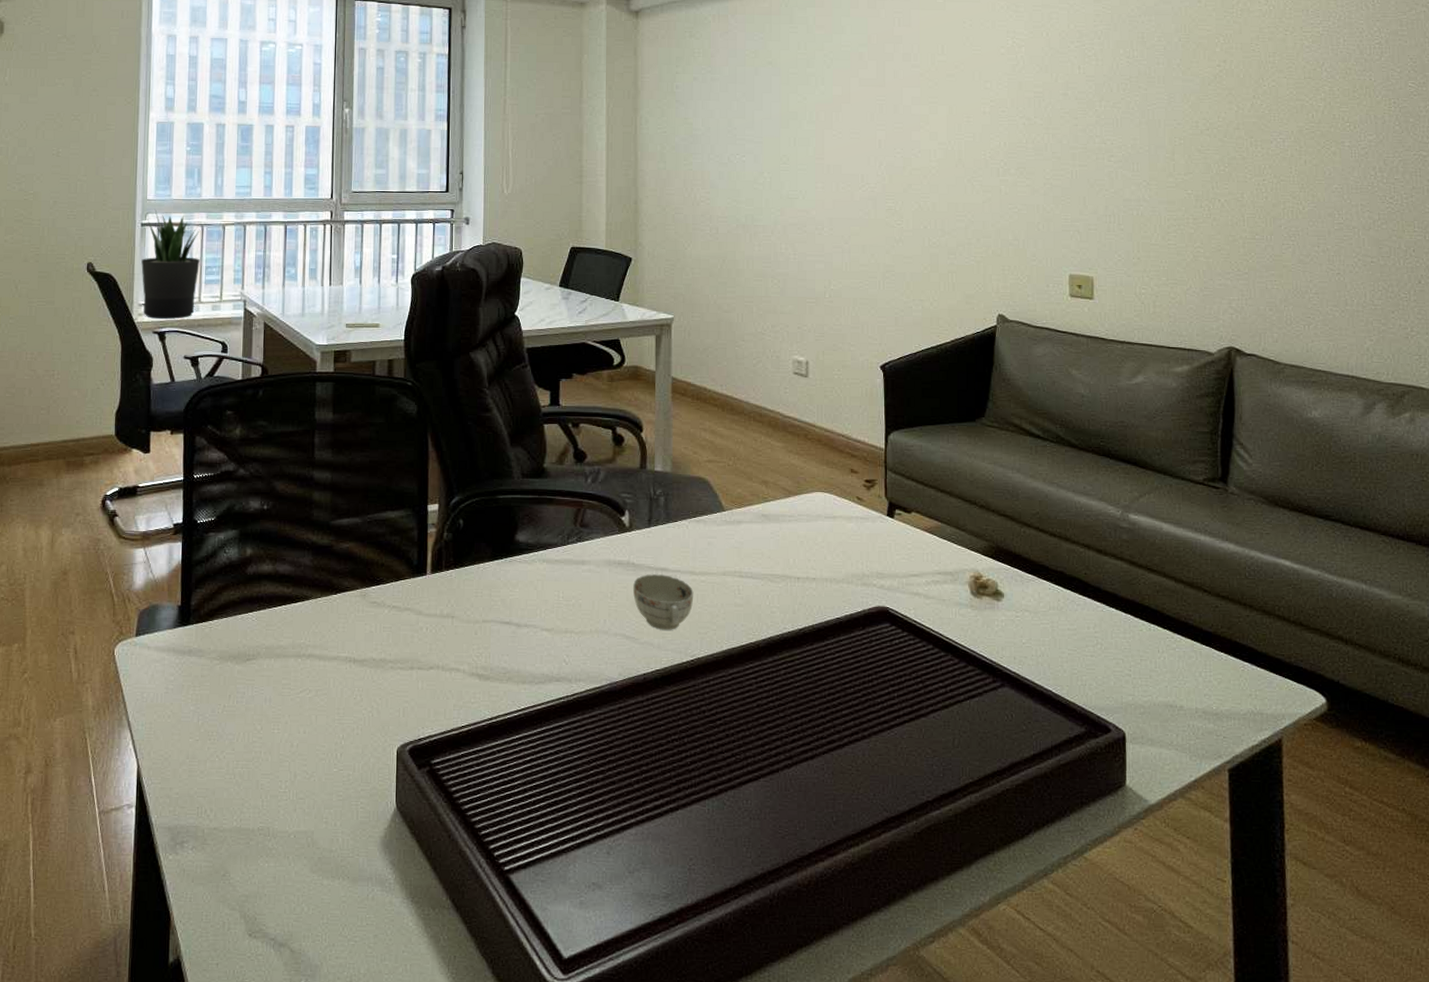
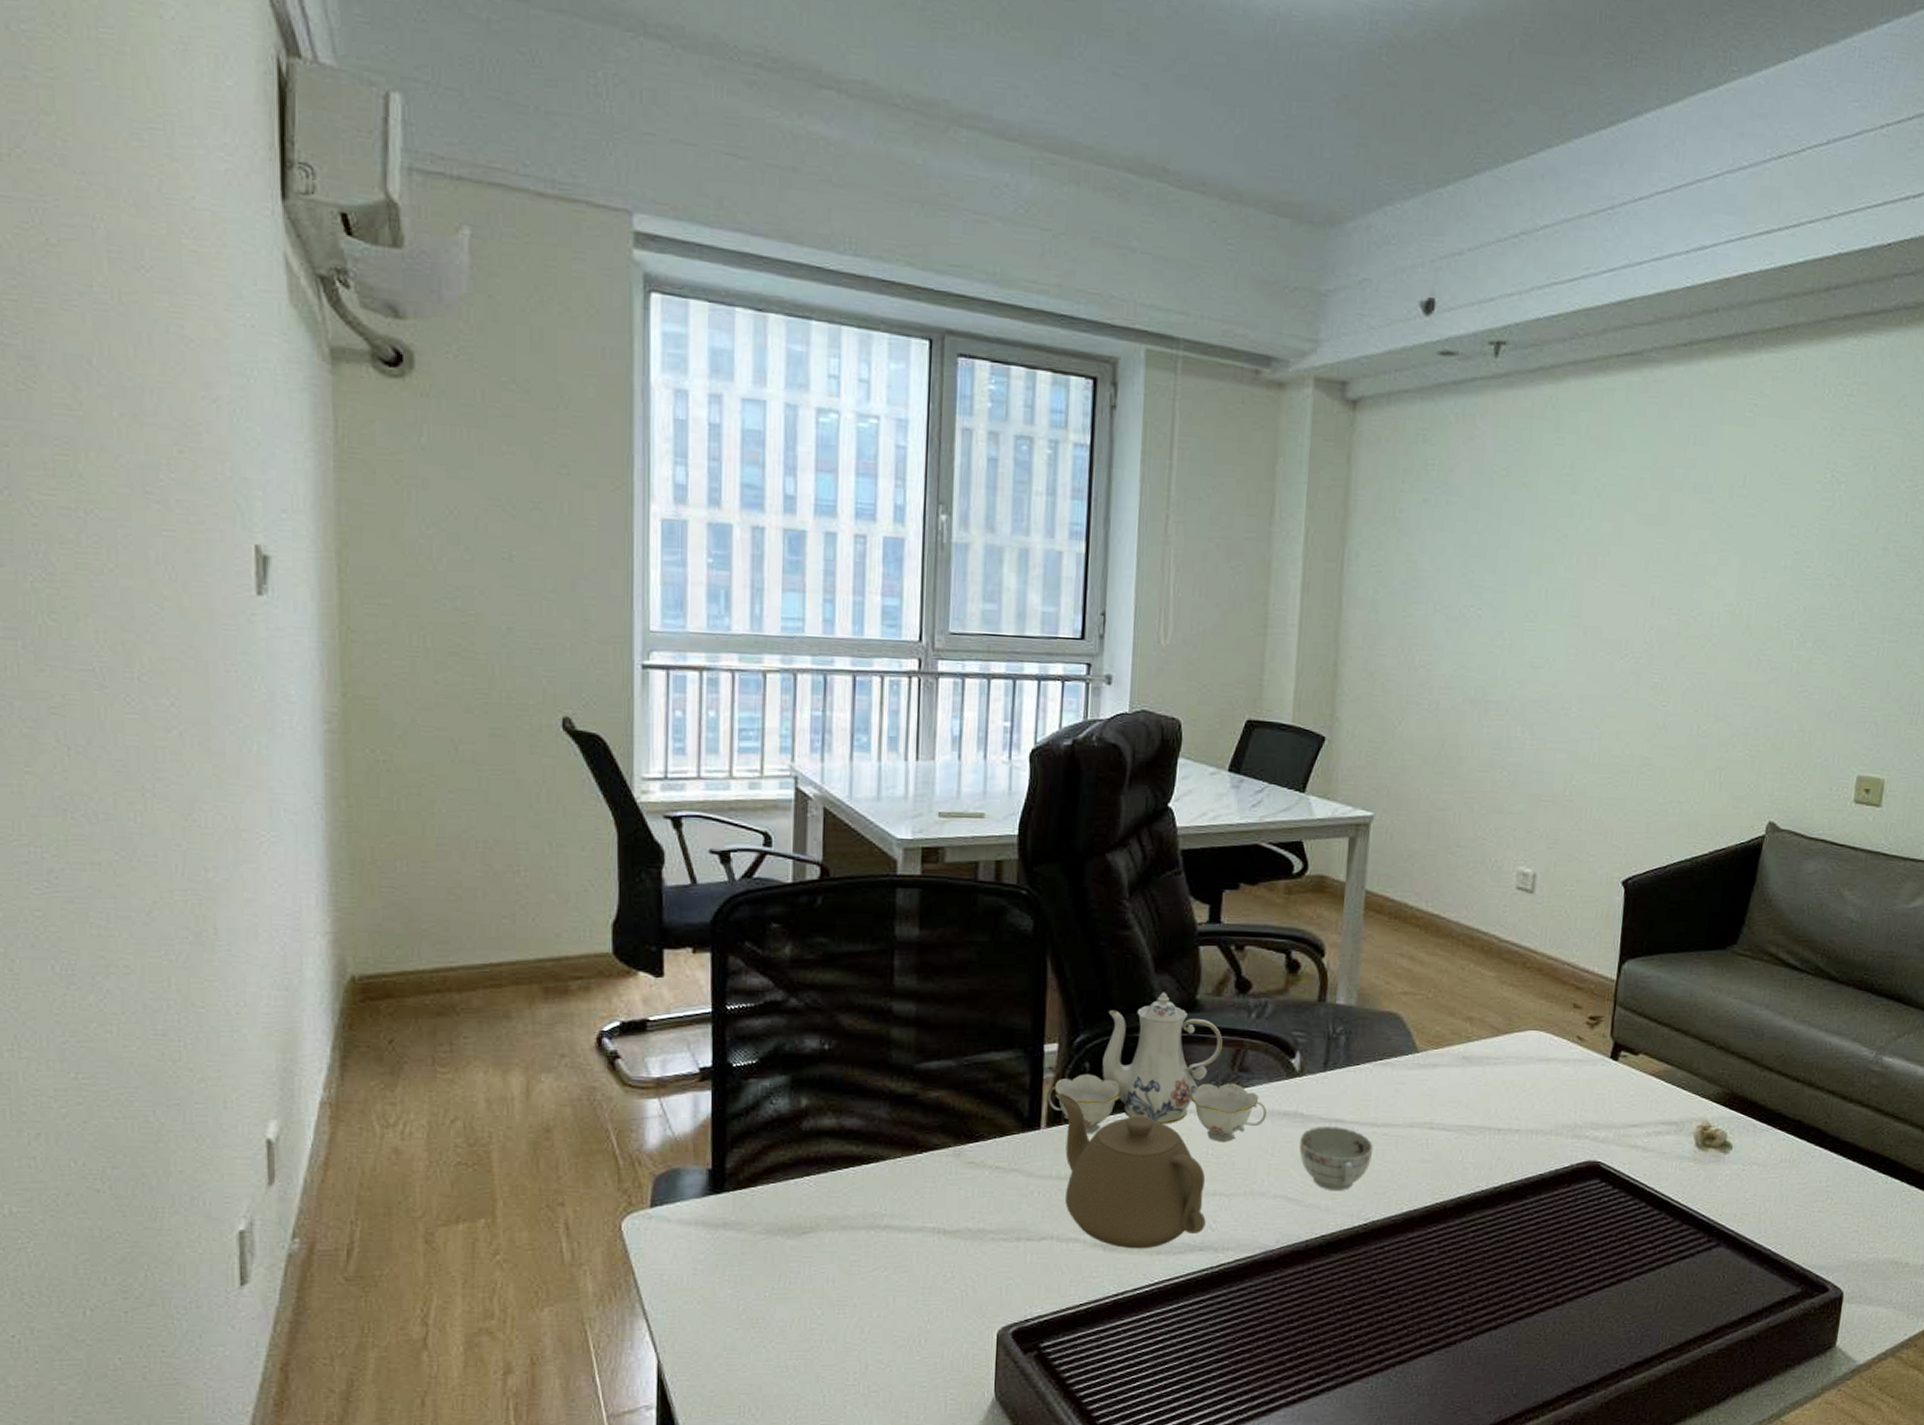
planter: present [141,209,200,319] -> none [644,646,730,799]
tea set: none [431,462,604,588] -> present [1046,992,1267,1143]
teapot: none [440,545,560,679] -> present [1058,1094,1206,1249]

